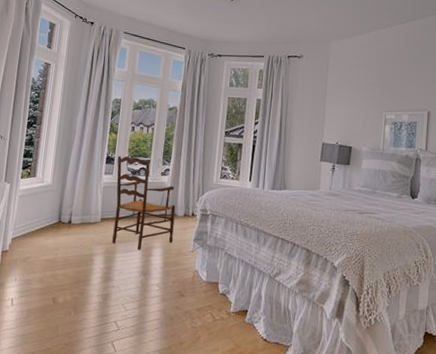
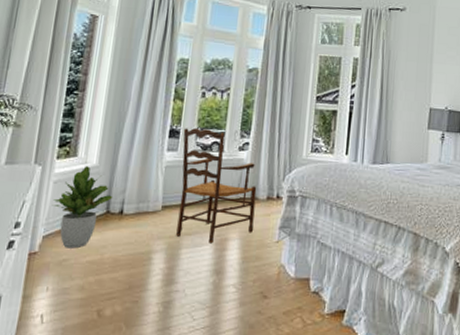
potted plant: none [18,185,64,249] -> present [52,166,113,249]

